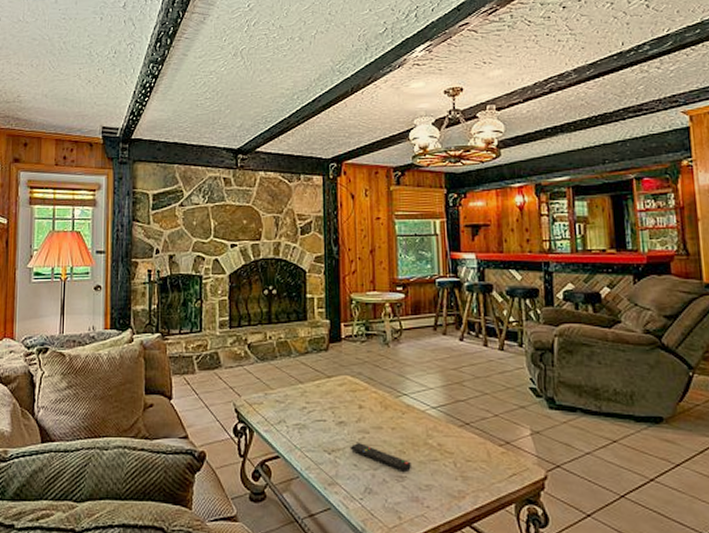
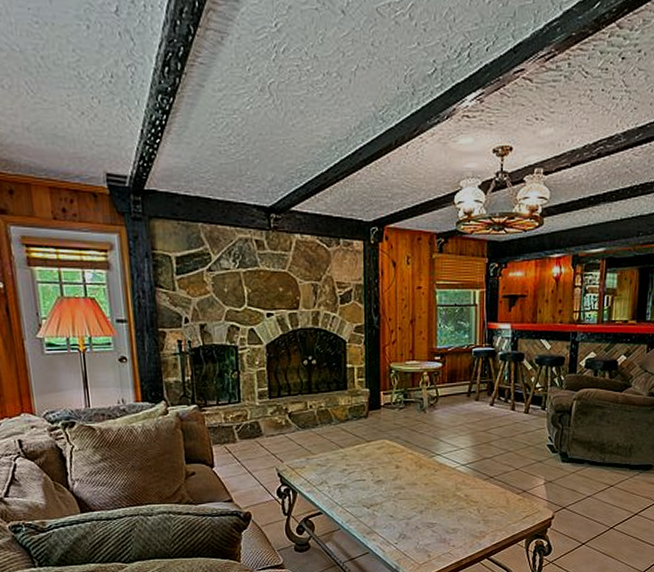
remote control: present [349,442,411,472] -> none [387,497,441,519]

